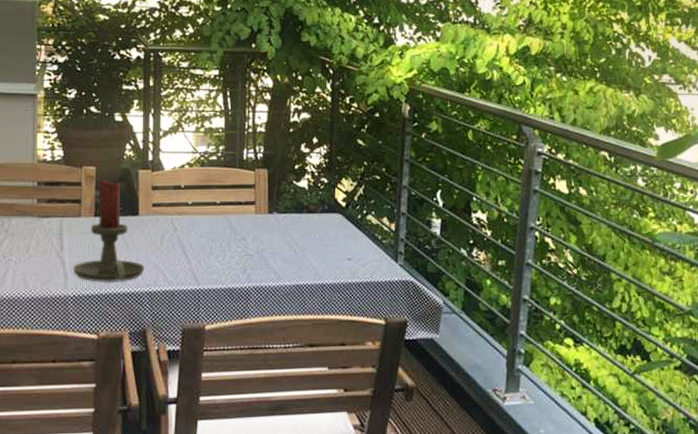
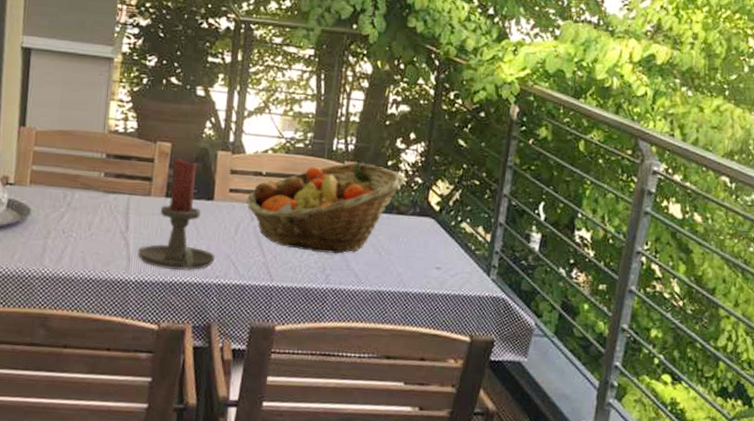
fruit basket: none [168,169,312,255] -> present [246,162,405,255]

